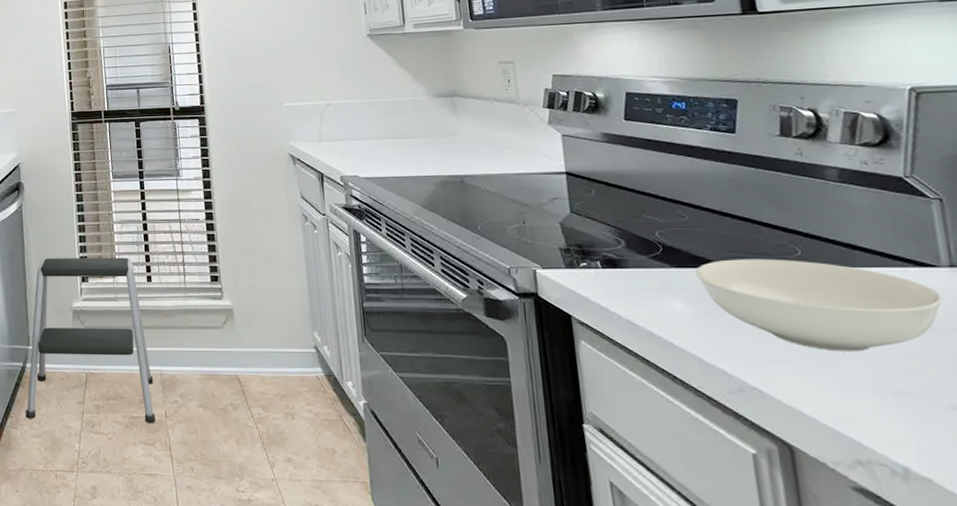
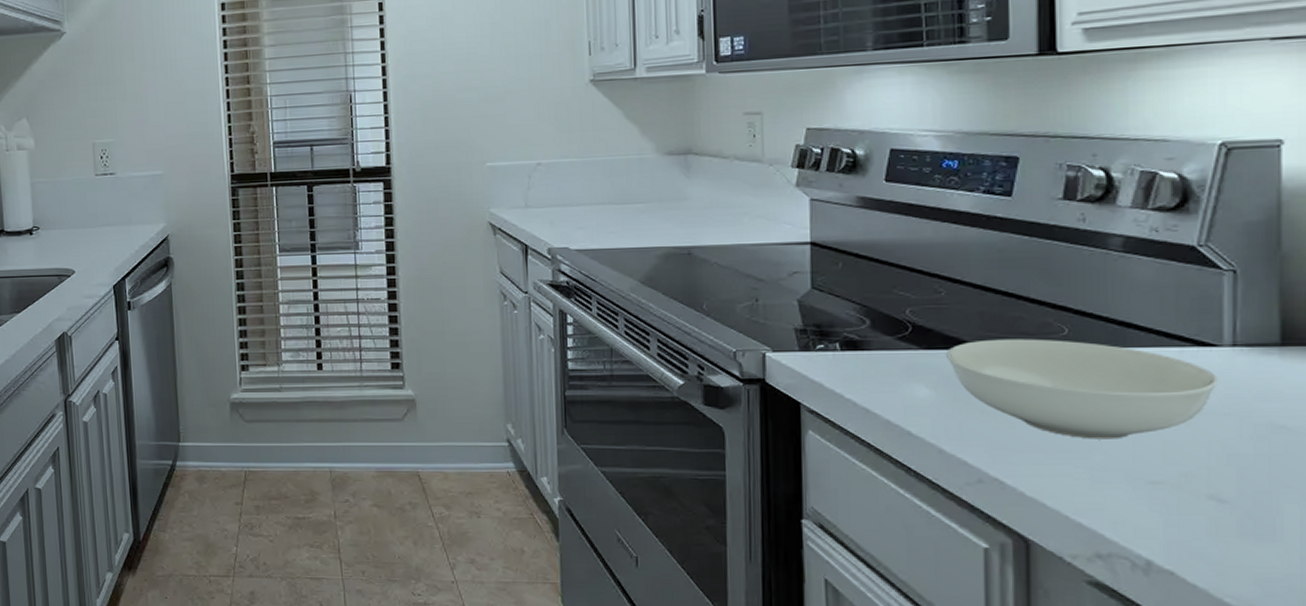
step stool: present [25,257,156,424] -> none [175,342,323,525]

